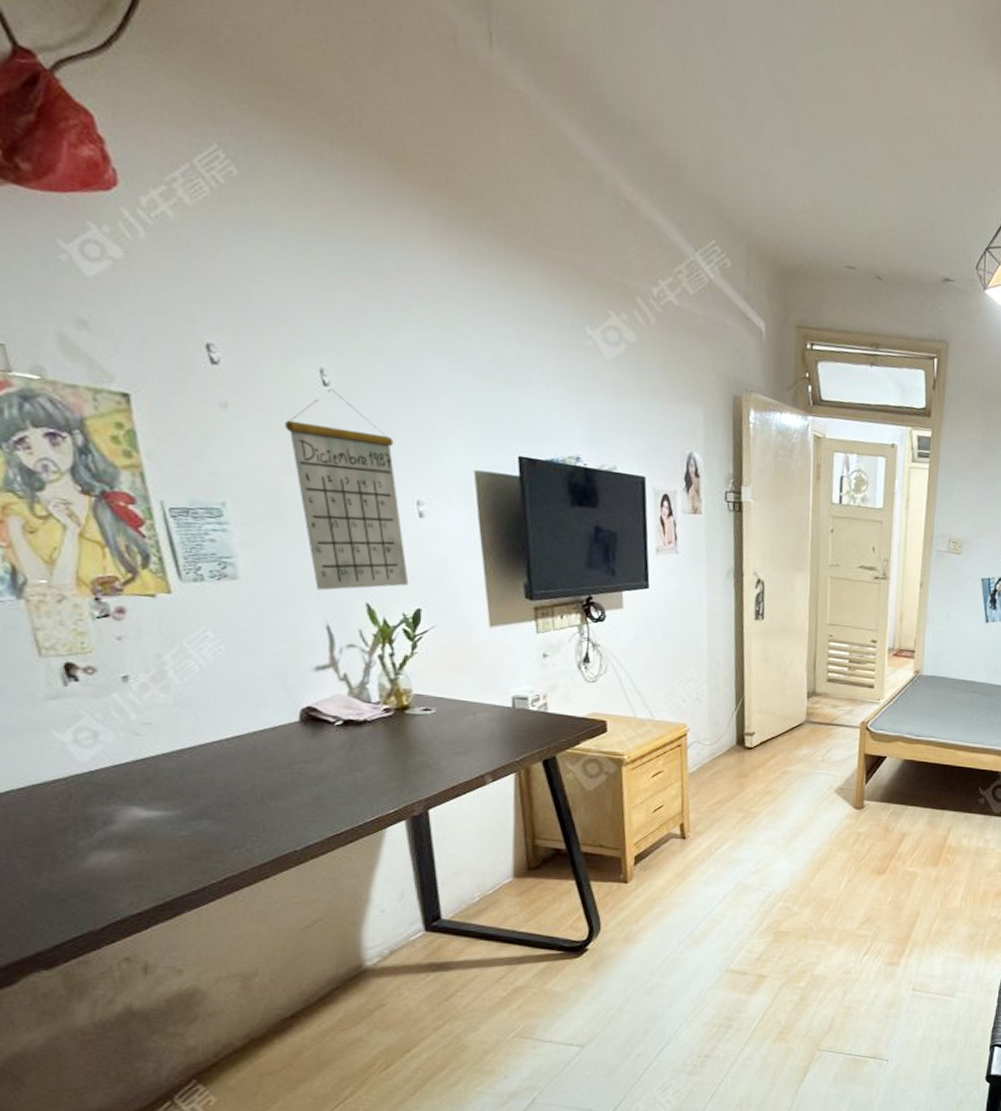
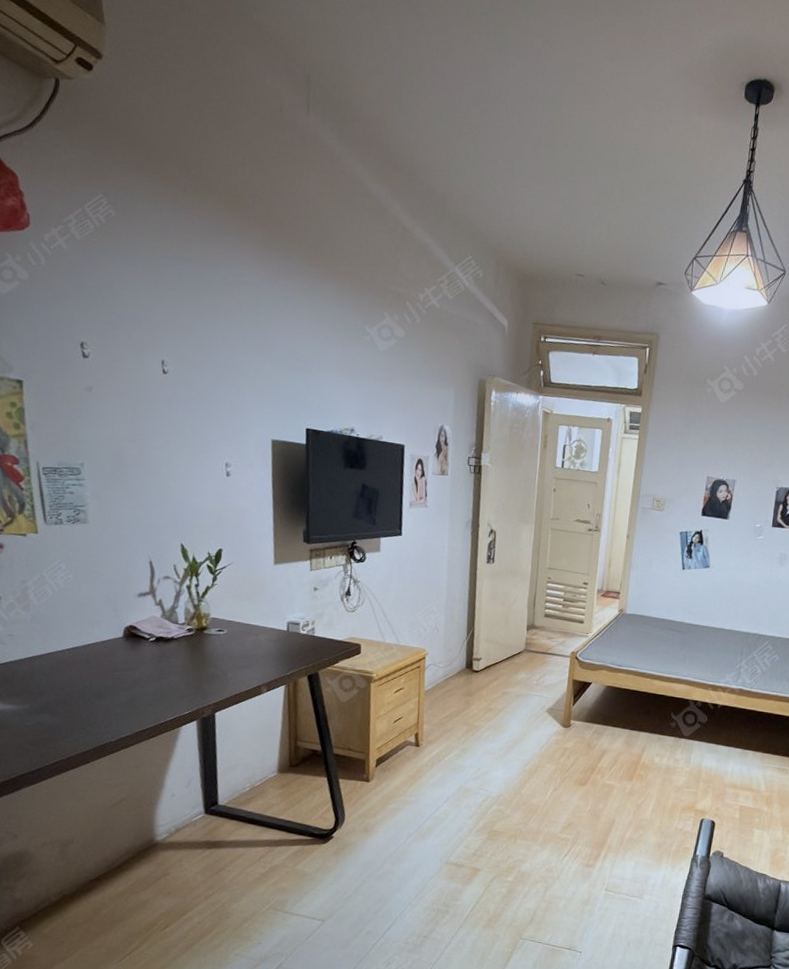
calendar: present [285,389,409,591] -> none [132,376,215,533]

